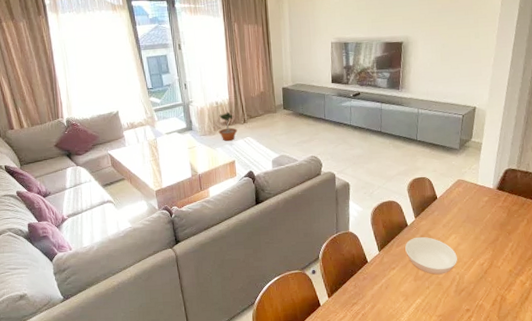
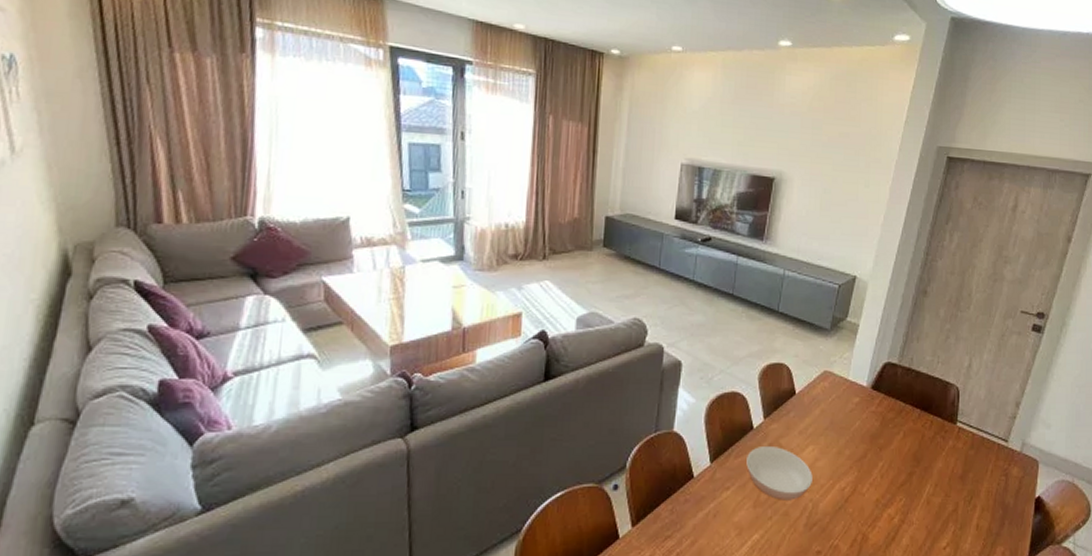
potted tree: present [218,110,238,141] -> none [502,238,532,283]

